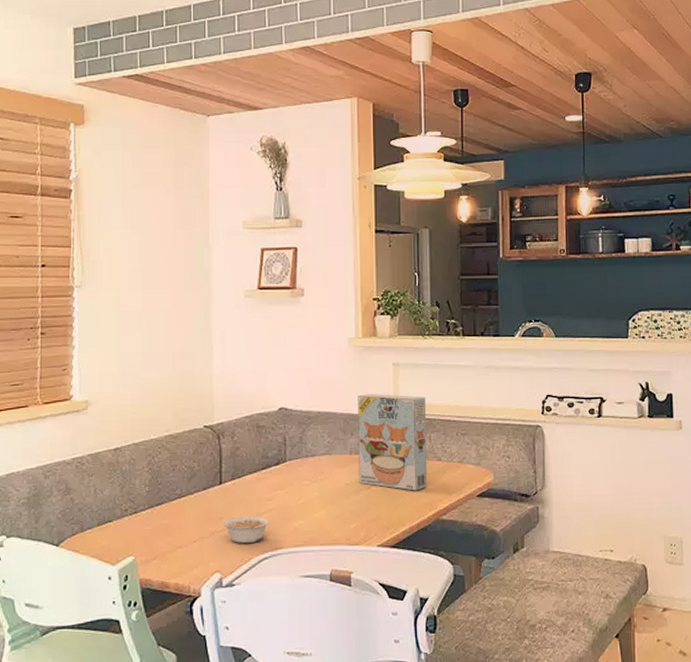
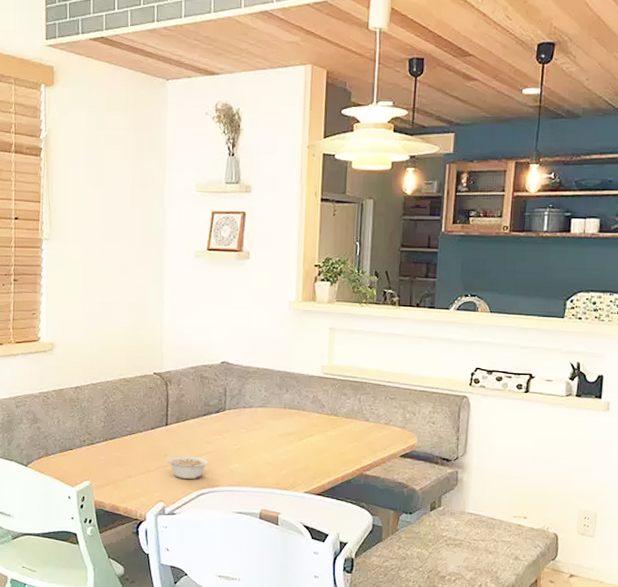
cereal box: present [358,393,428,491] -> none [291,354,359,447]

